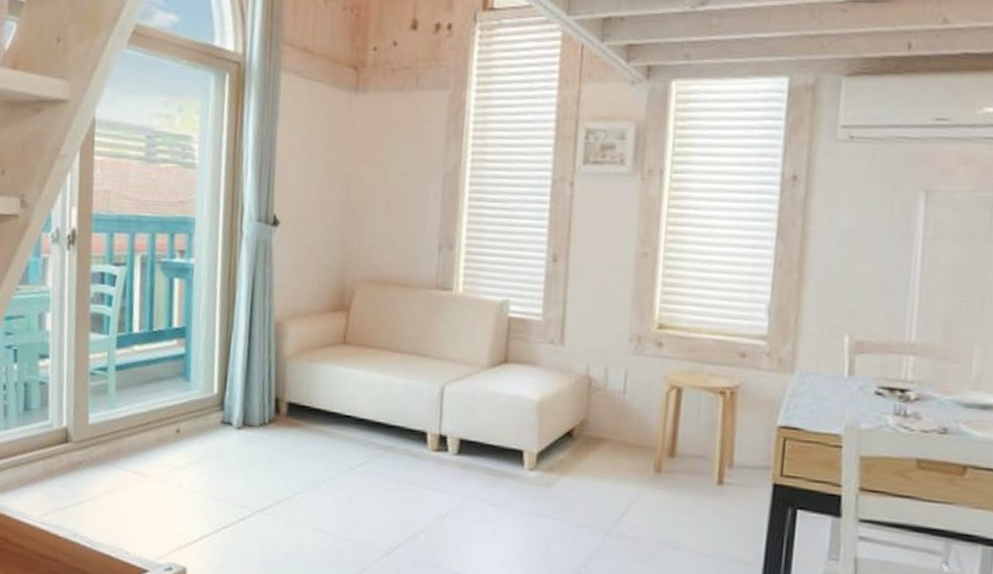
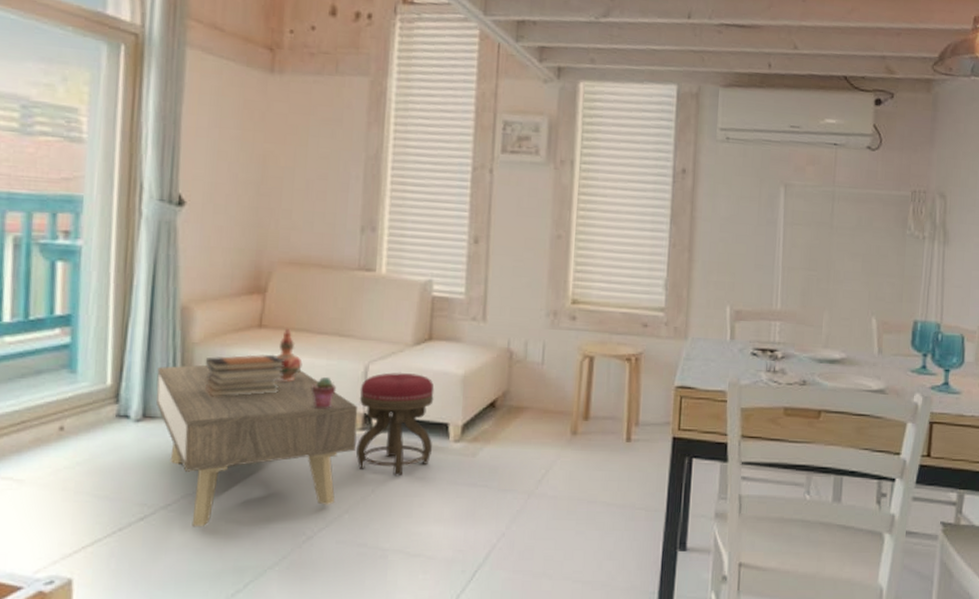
coffee table: none [254,378,434,532] -> present [156,364,358,526]
book stack: none [295,370,366,410] -> present [205,354,285,397]
decorative vase: none [359,344,382,399] -> present [276,327,303,381]
potted succulent: none [389,395,414,428] -> present [310,376,337,409]
stool: none [431,394,510,501] -> present [355,372,435,477]

